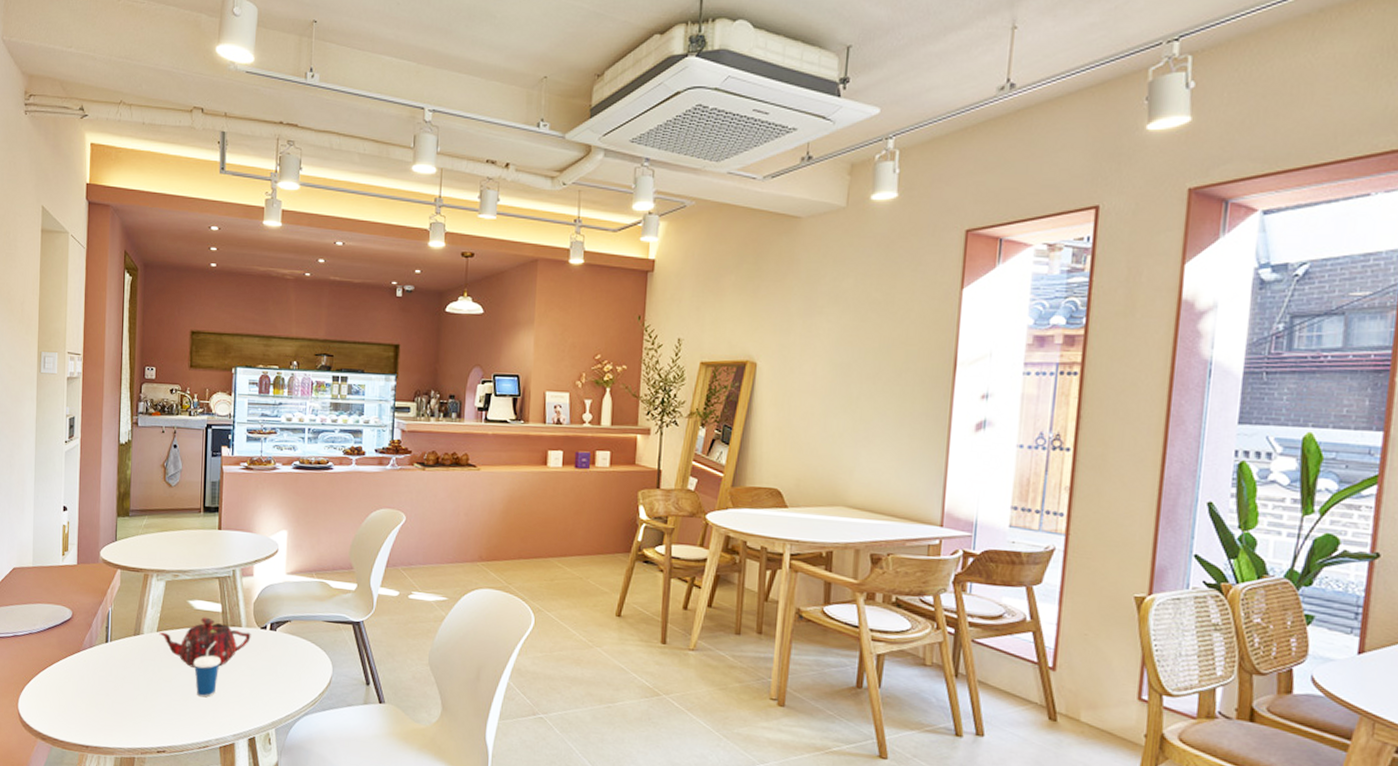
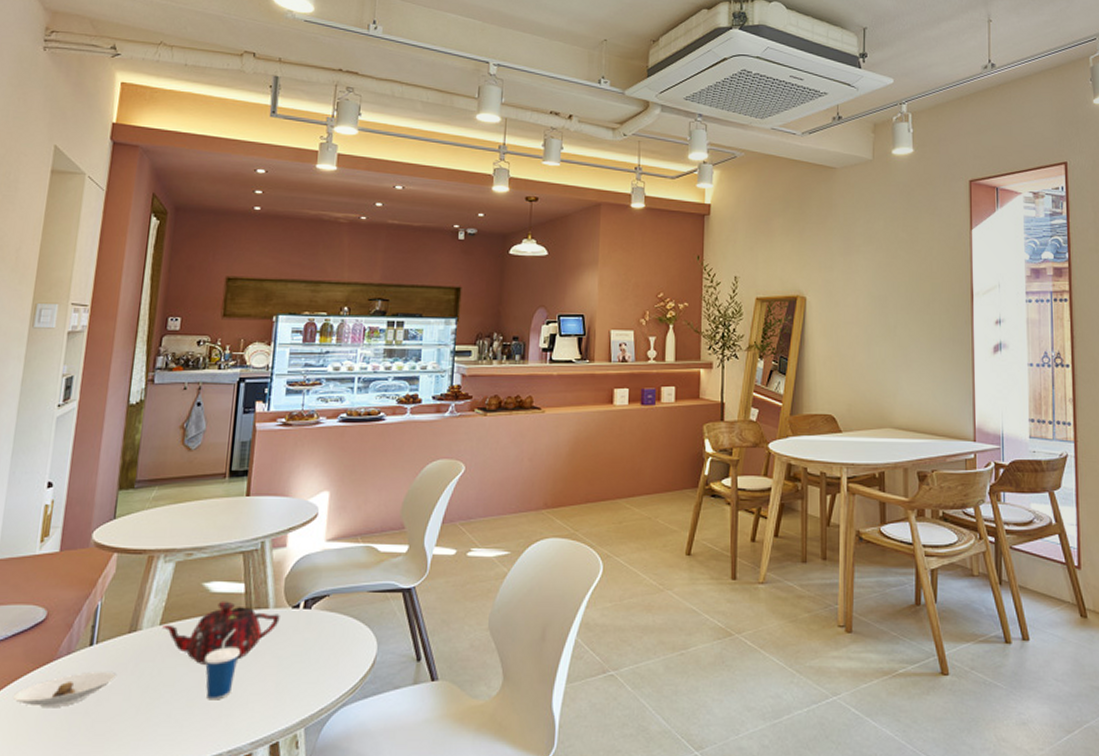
saucer: none [53,663,127,689] -> present [12,672,116,708]

